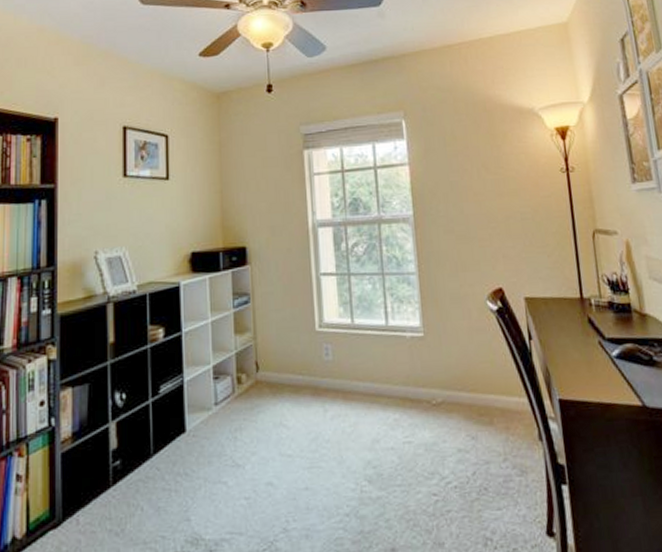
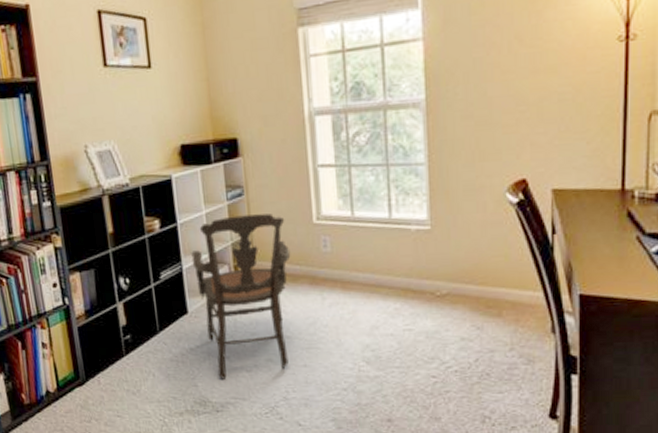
armchair: none [194,321,294,510] -> present [191,213,291,379]

